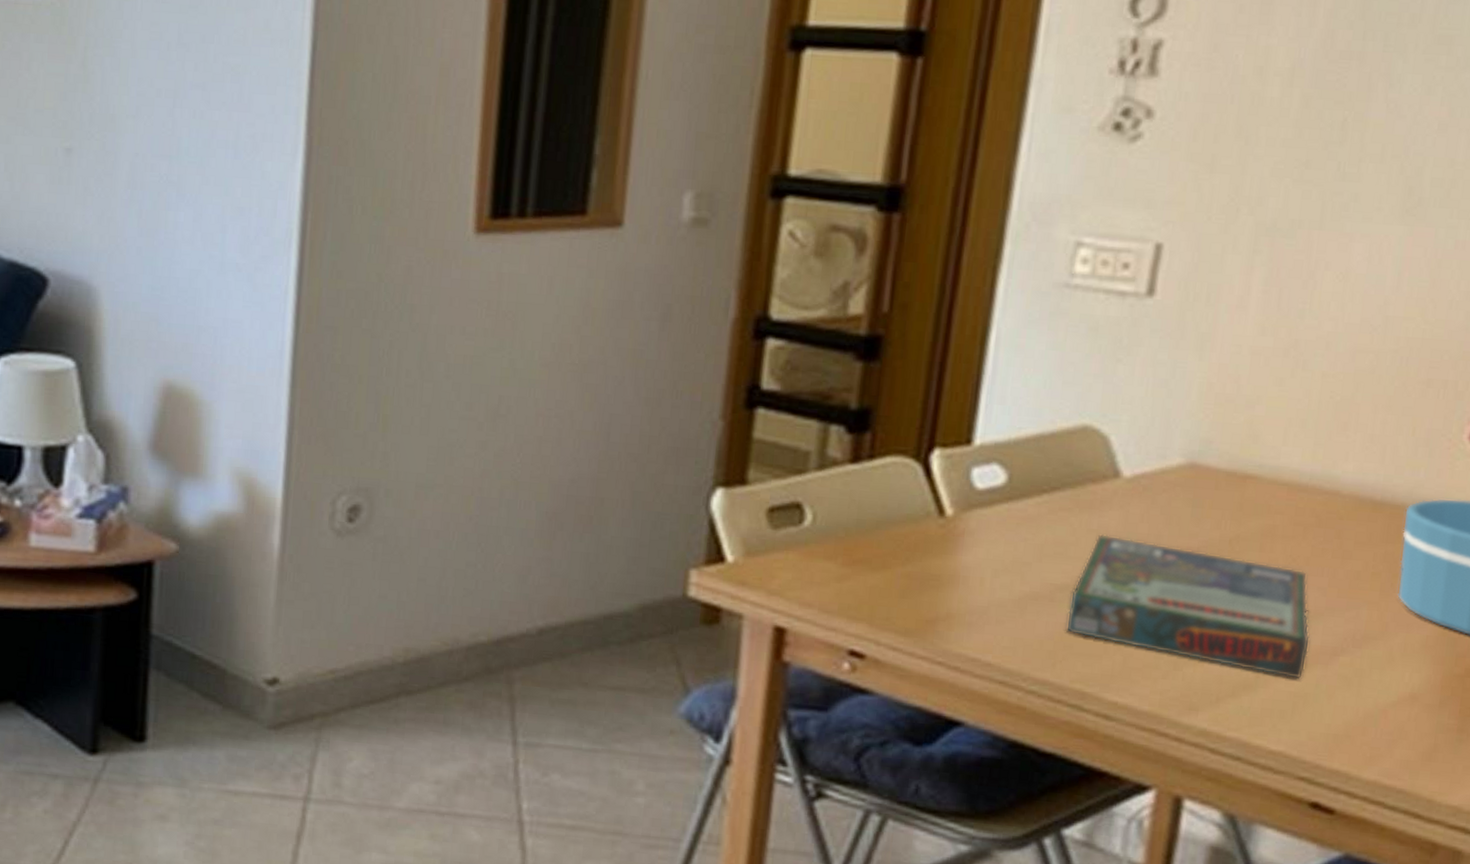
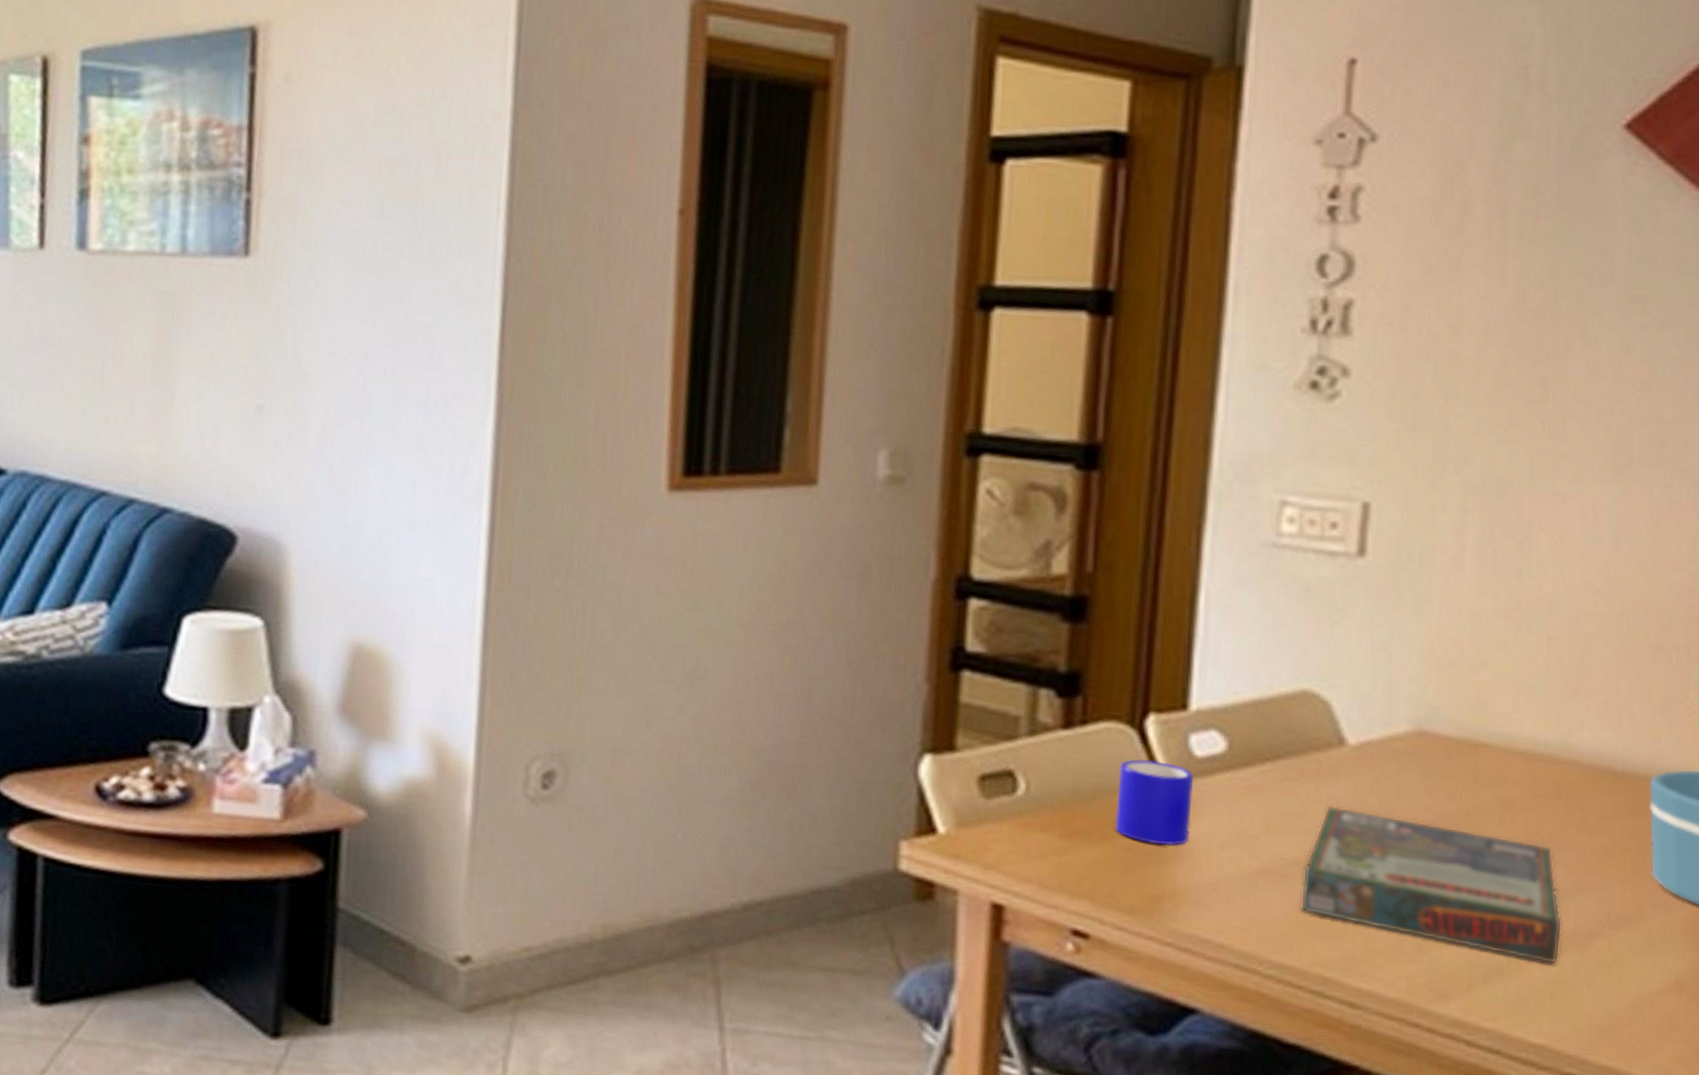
mug: none [896,491,973,572] -> present [1115,759,1194,845]

